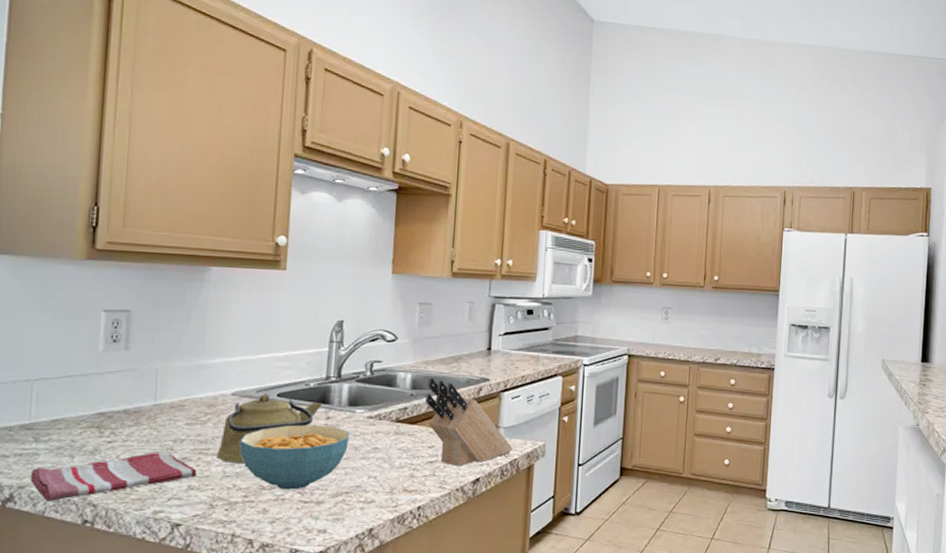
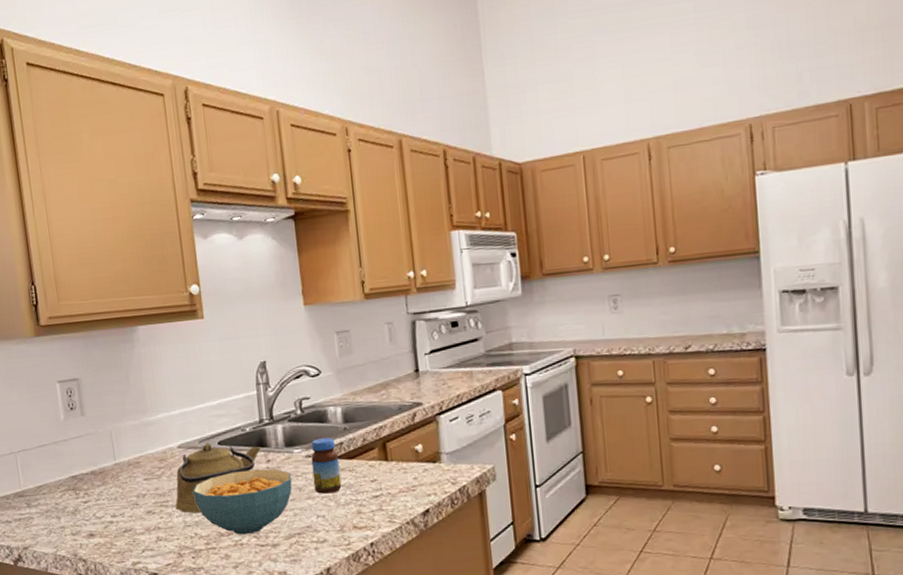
dish towel: present [30,452,197,501] -> none [30,507,162,559]
jar: none [370,401,401,455] -> present [311,438,342,494]
knife block: present [426,377,513,467] -> none [358,408,460,499]

